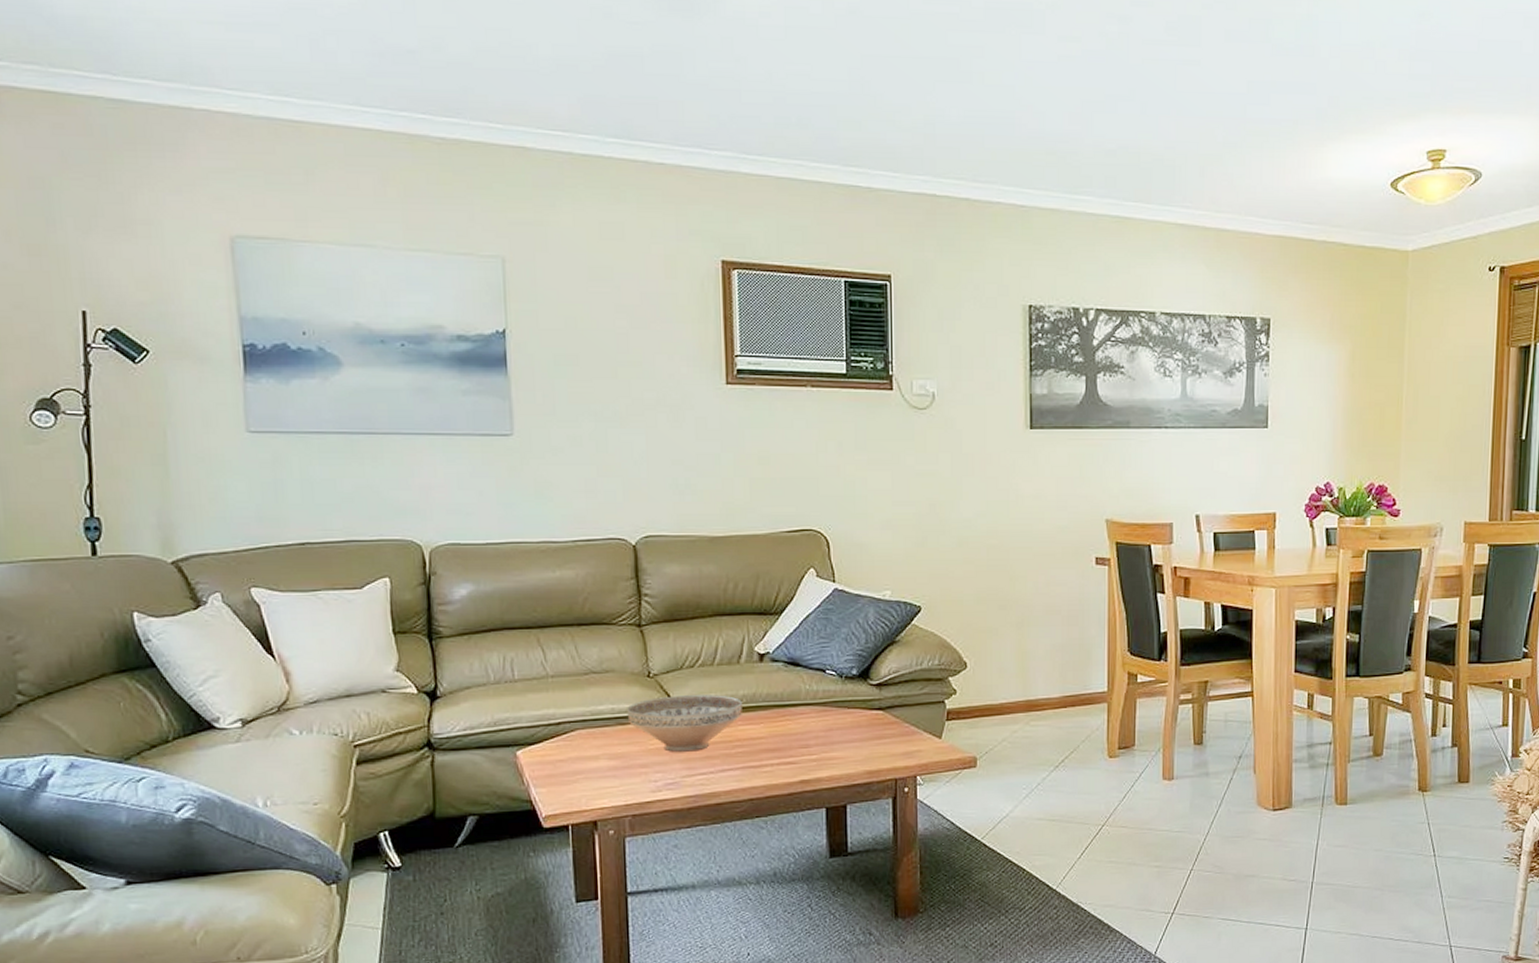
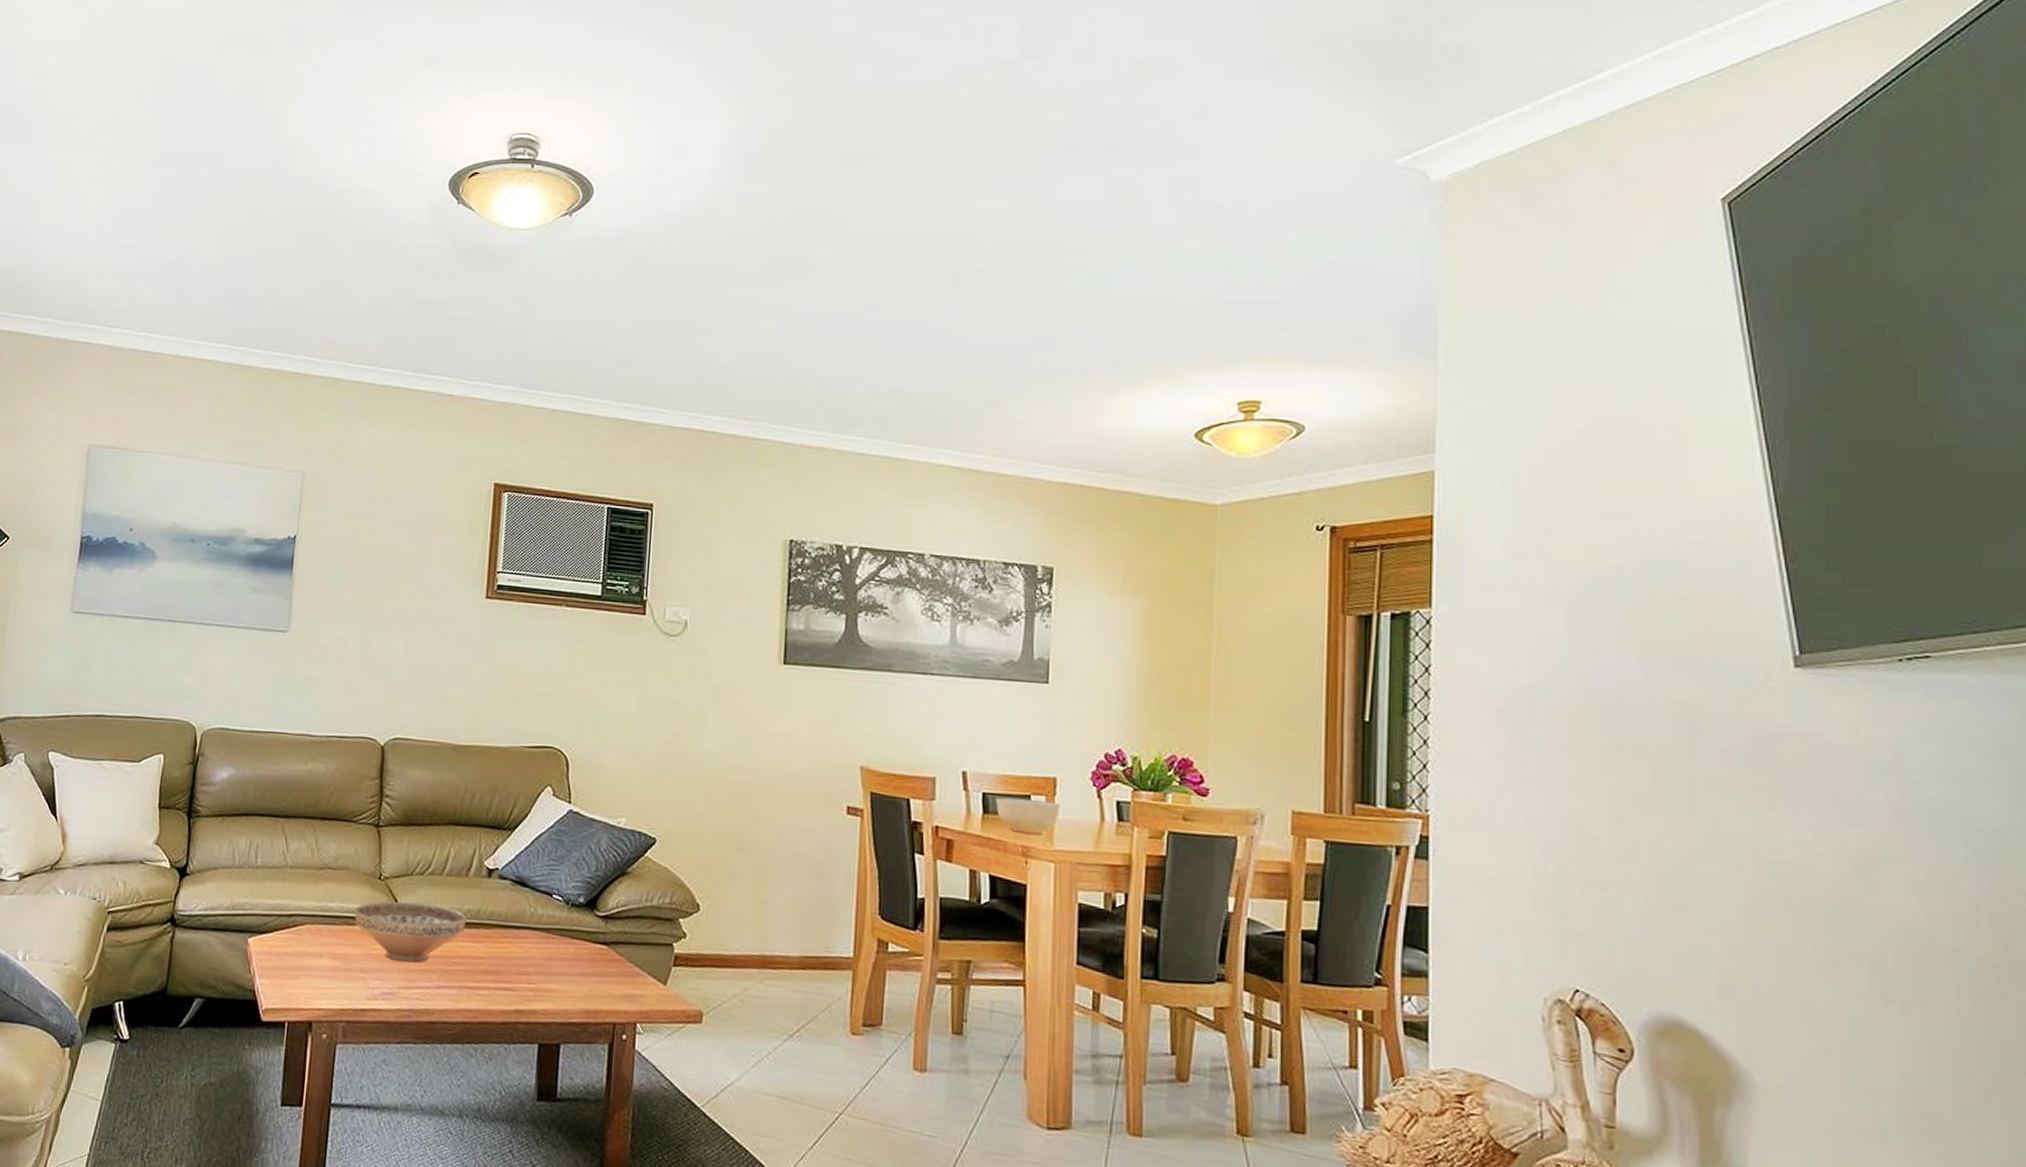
bowl: none [1225,535,1279,565] -> present [995,797,1060,835]

